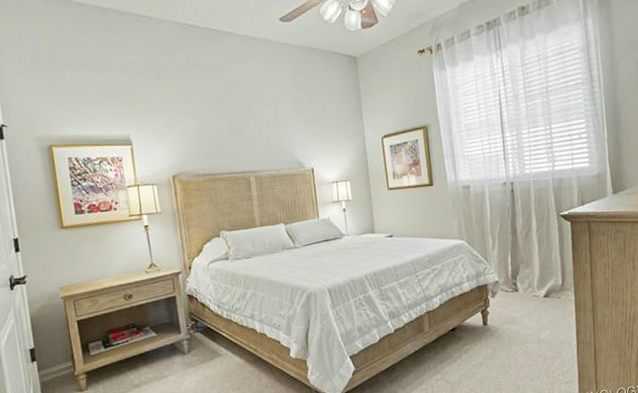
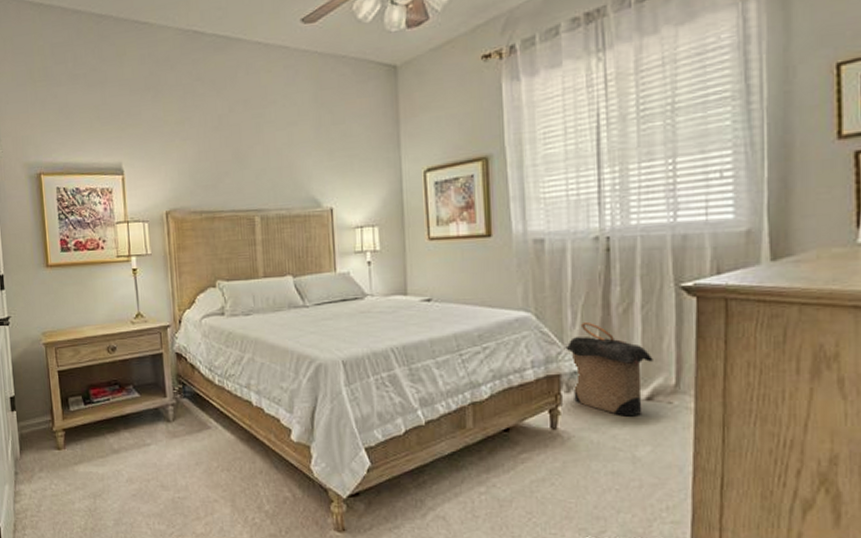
laundry hamper: none [488,244,547,311] -> present [564,321,653,417]

